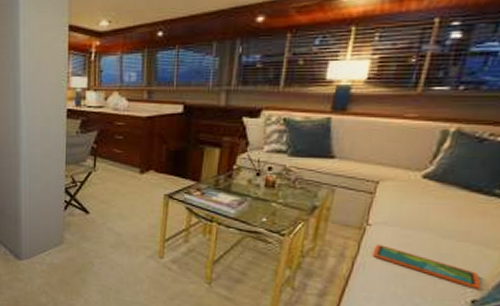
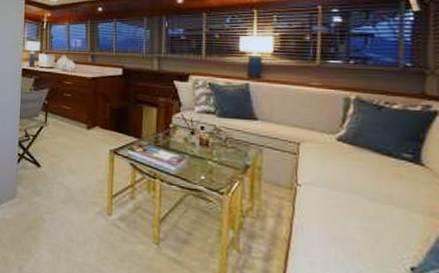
tablet: present [372,243,481,290] -> none [307,204,415,257]

